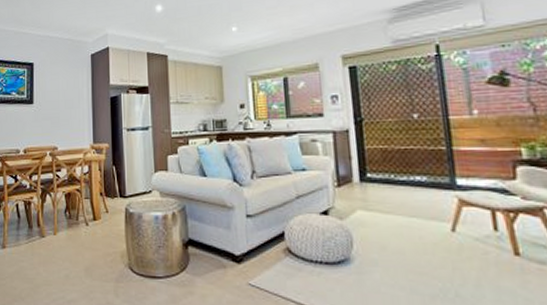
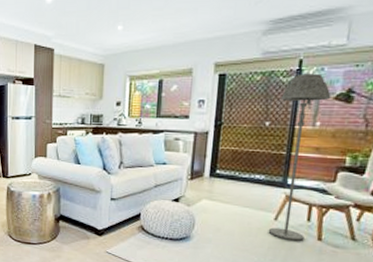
floor lamp: none [424,57,496,257] -> present [268,73,332,241]

